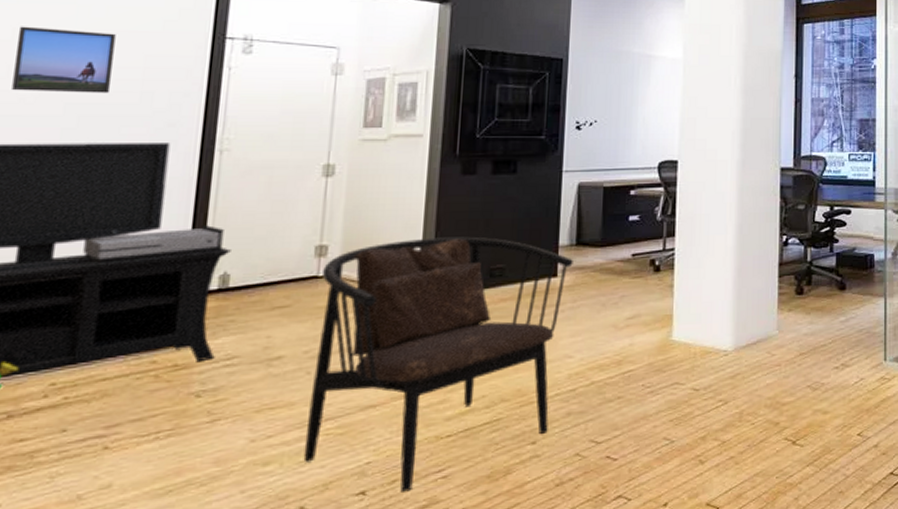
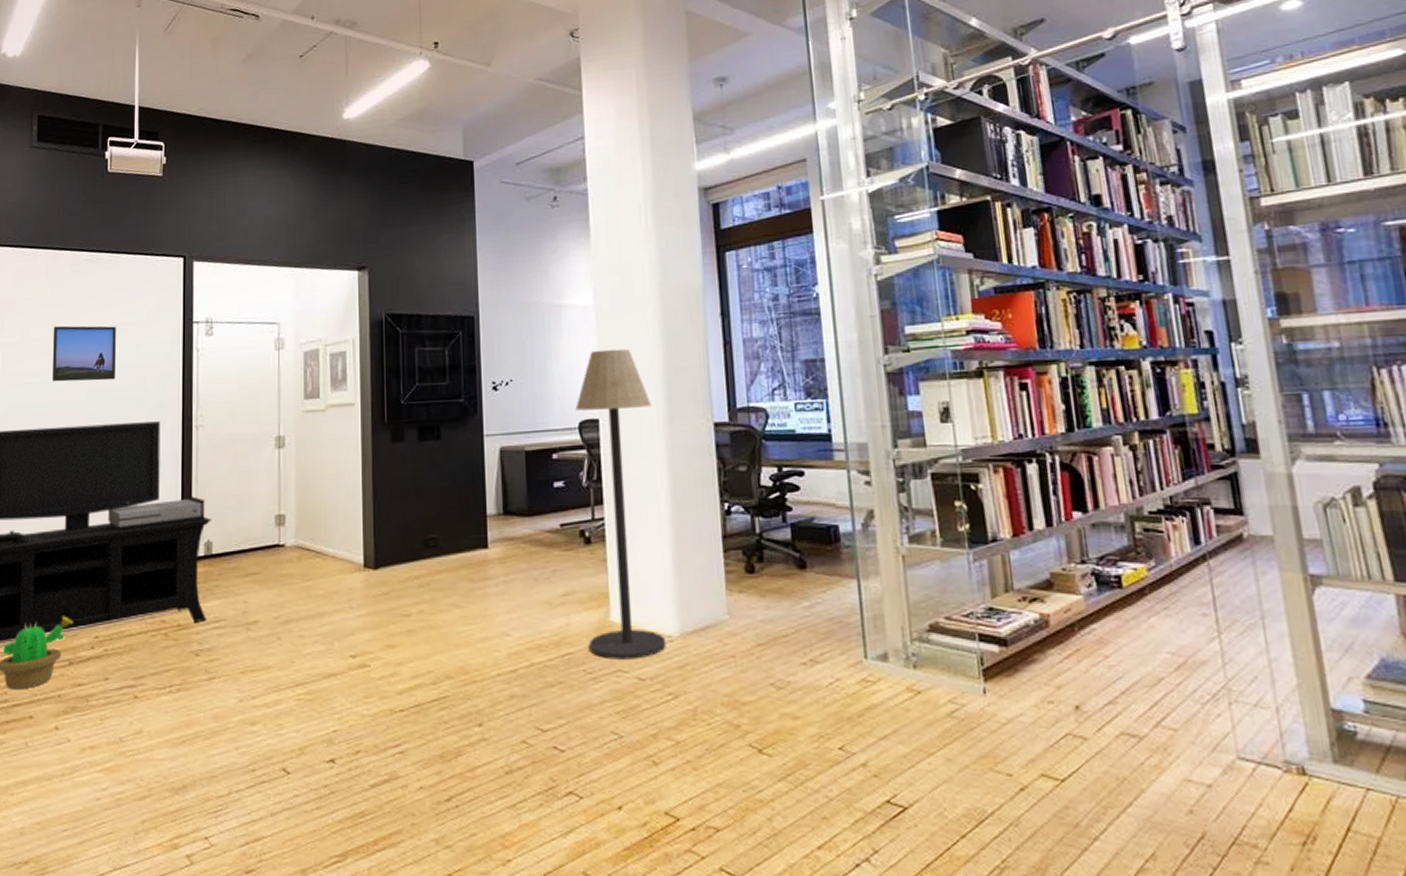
armchair: present [303,236,573,492] -> none [281,505,502,764]
floor lamp: none [650,99,727,374] -> present [575,349,667,660]

